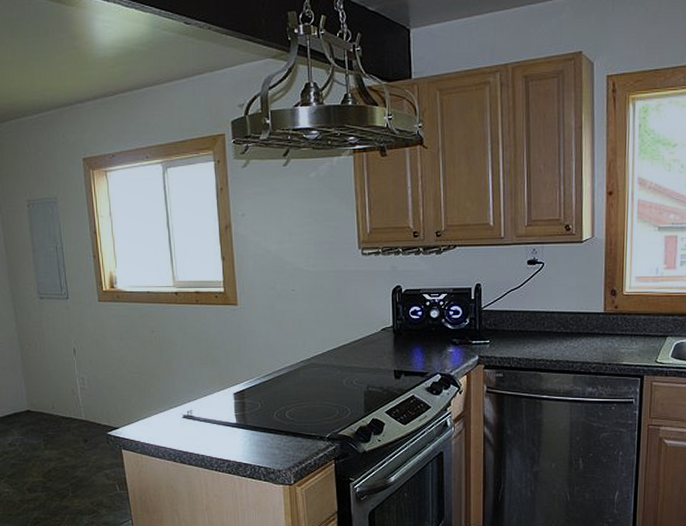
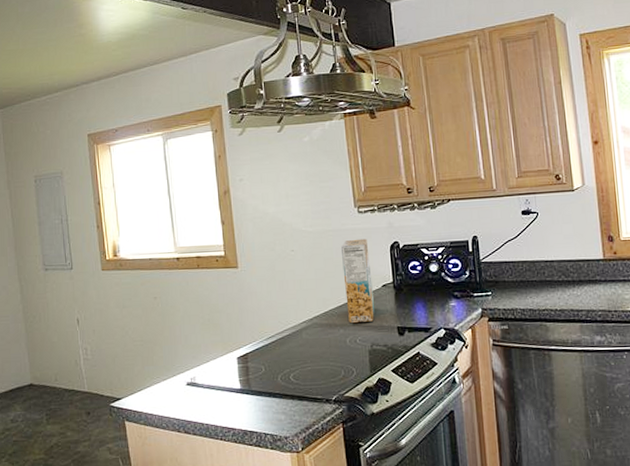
cereal box: none [342,281,373,365] -> present [340,238,375,324]

